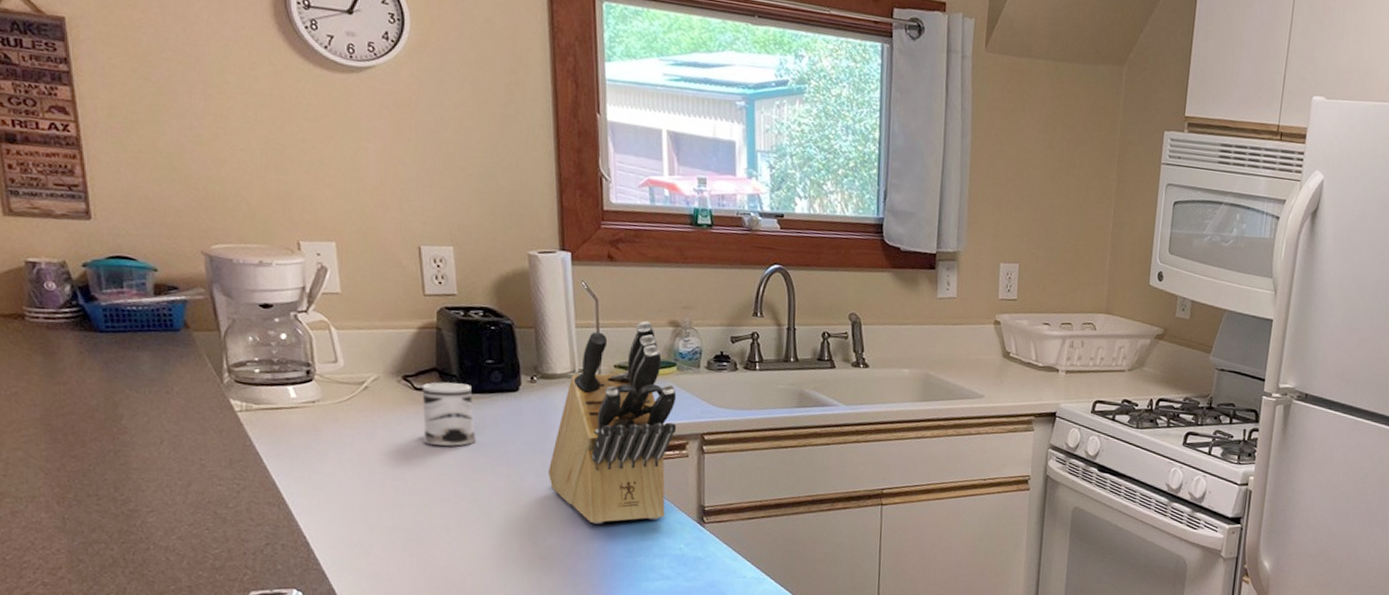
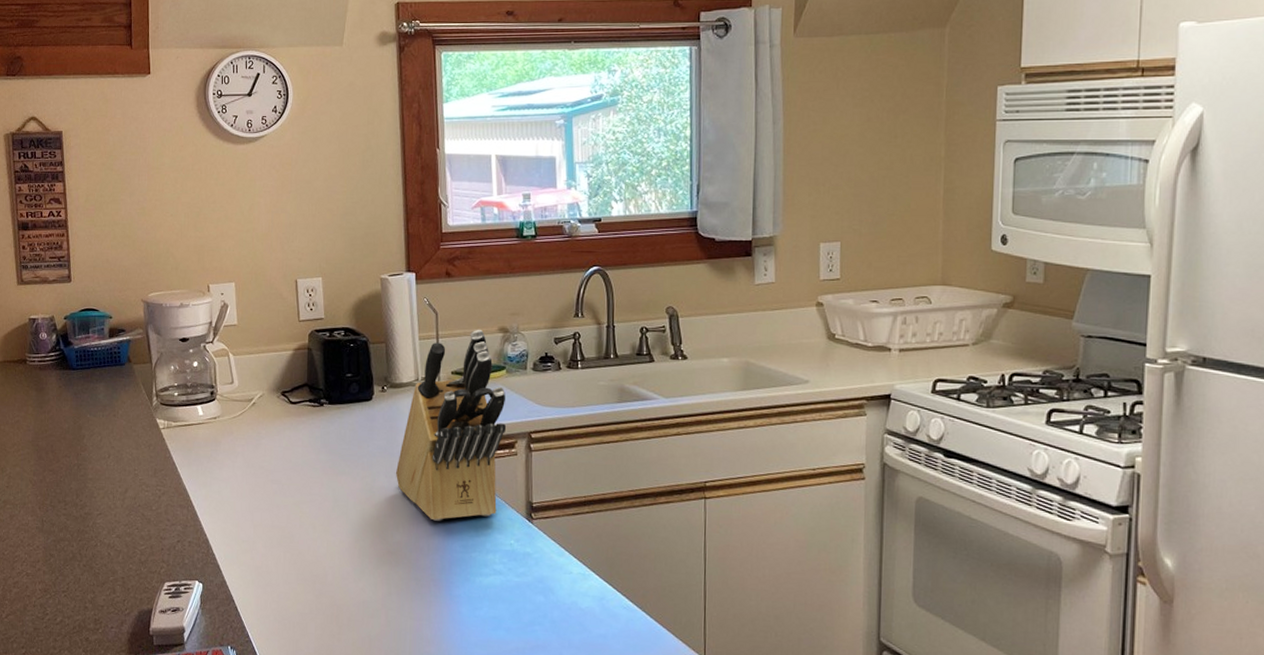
mug: present [422,382,476,446] -> none [296,395,338,452]

